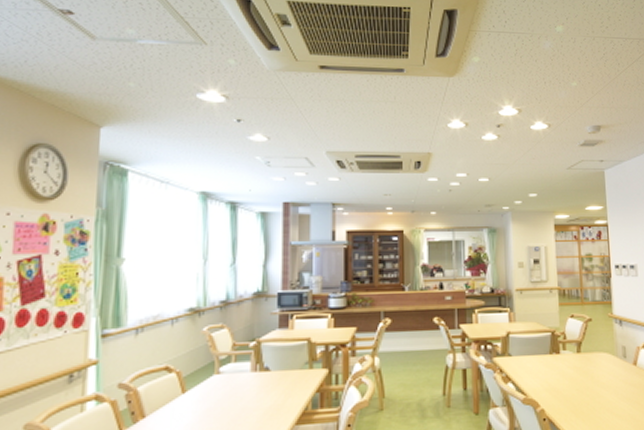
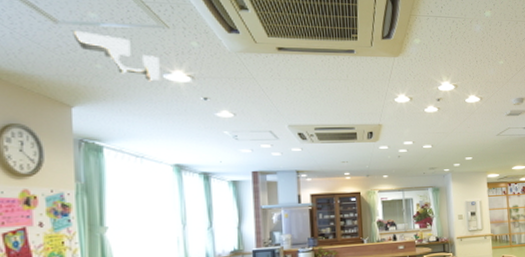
security camera: none [109,47,194,101] -> present [73,30,160,82]

